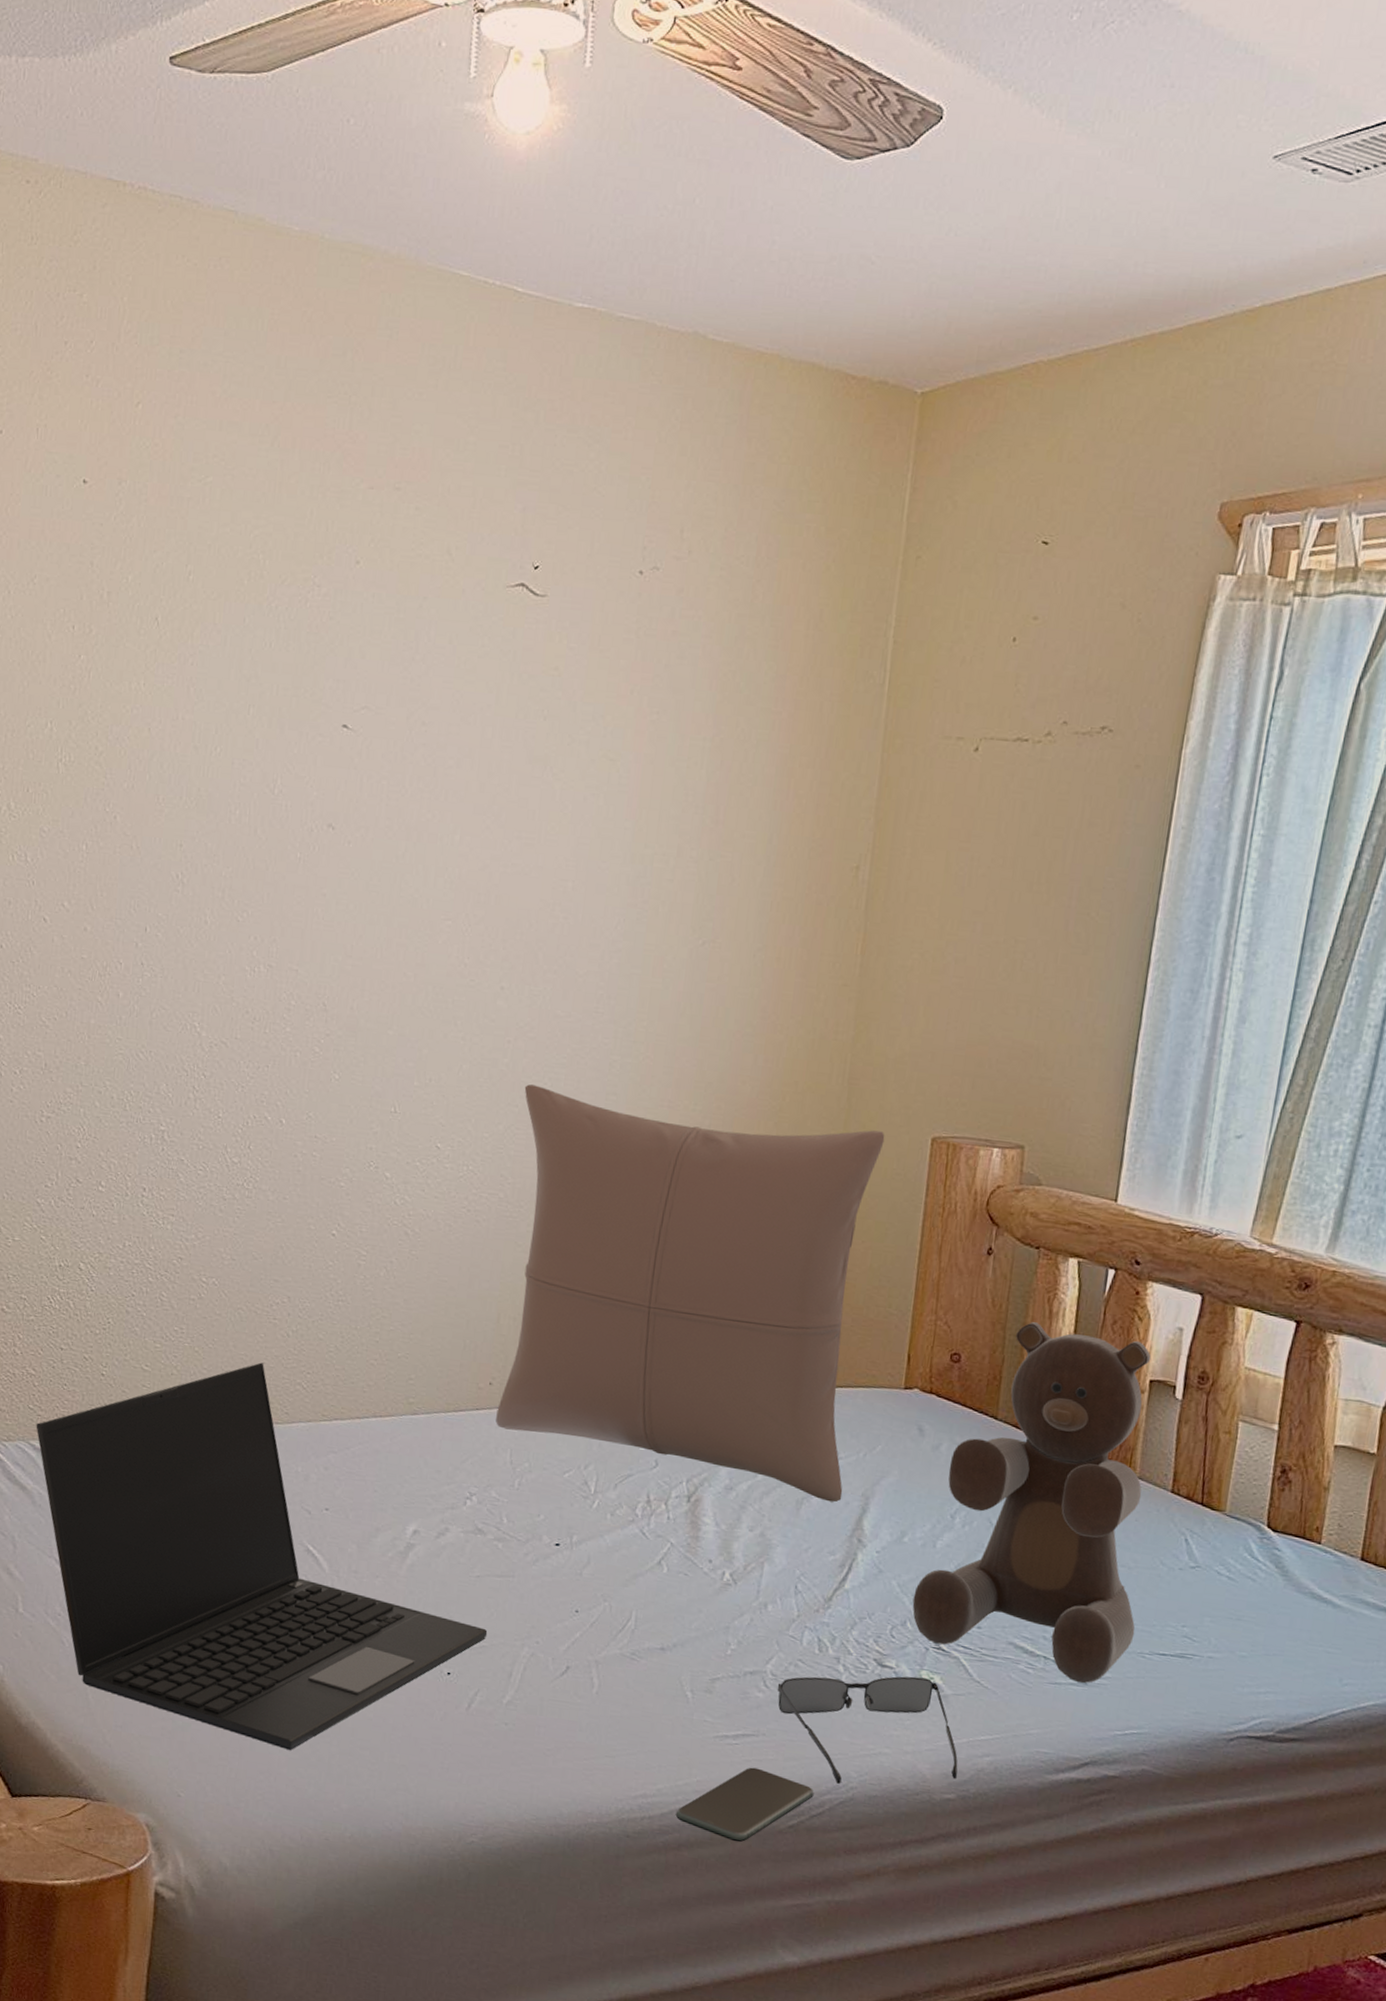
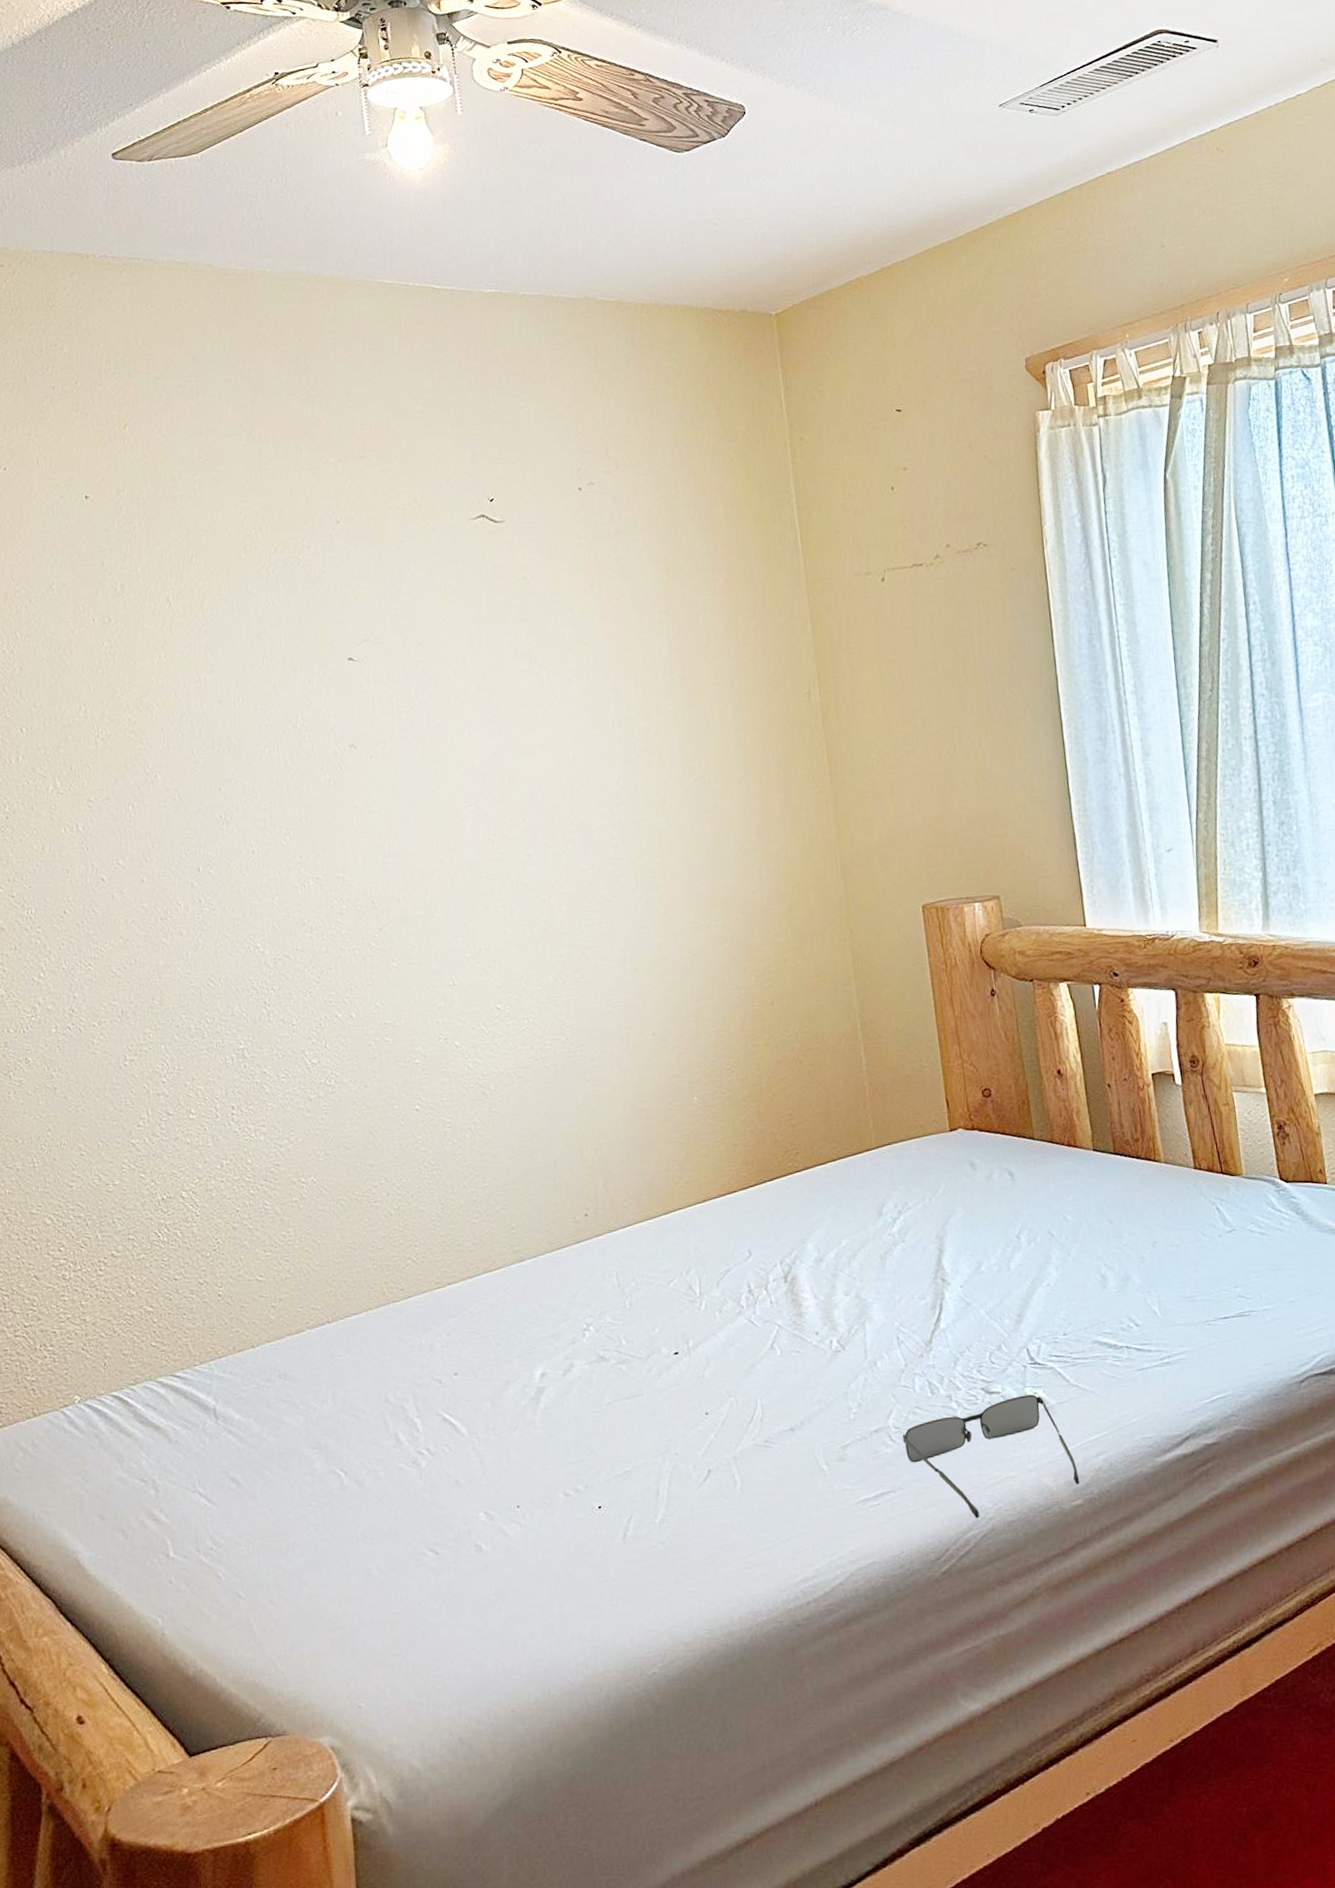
laptop: present [36,1362,488,1750] -> none [161,1246,629,1629]
pillow: present [495,1084,885,1503] -> none [565,909,919,1255]
smartphone: present [675,1767,814,1843] -> none [837,1522,958,1603]
teddy bear: present [912,1322,1151,1683] -> none [1001,1041,1197,1363]

